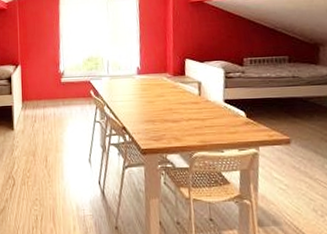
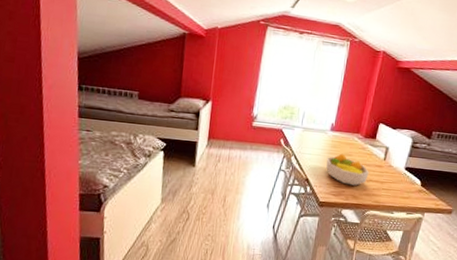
fruit bowl: none [140,95,187,127] -> present [326,153,369,186]

